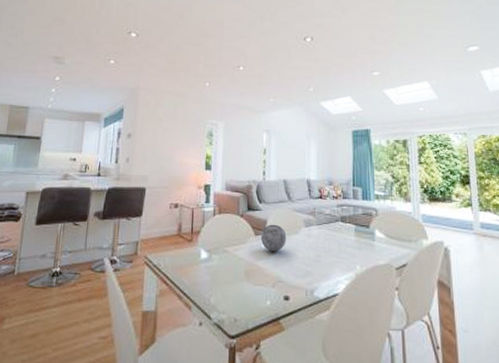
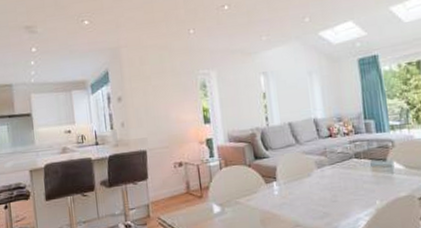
decorative orb: present [260,224,287,252] -> none [271,169,300,198]

